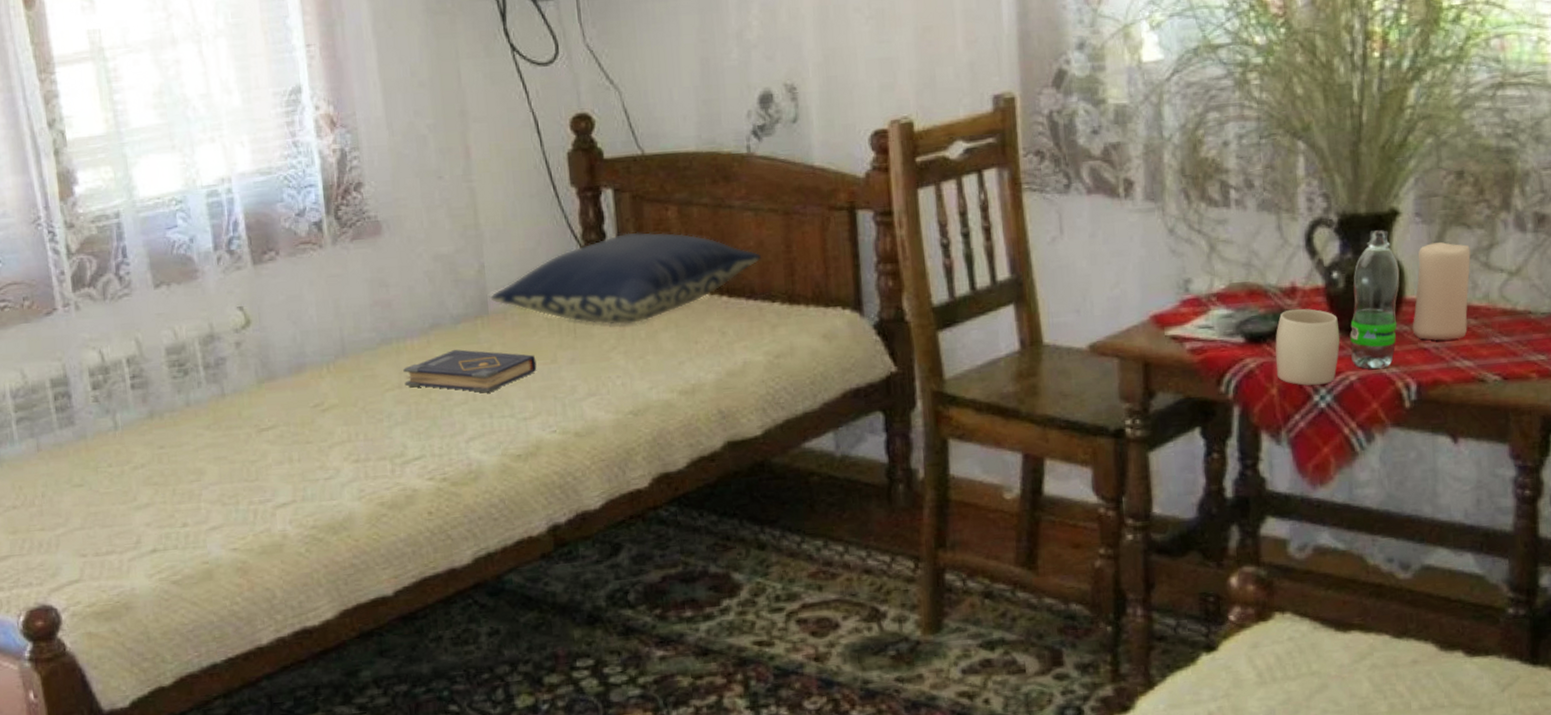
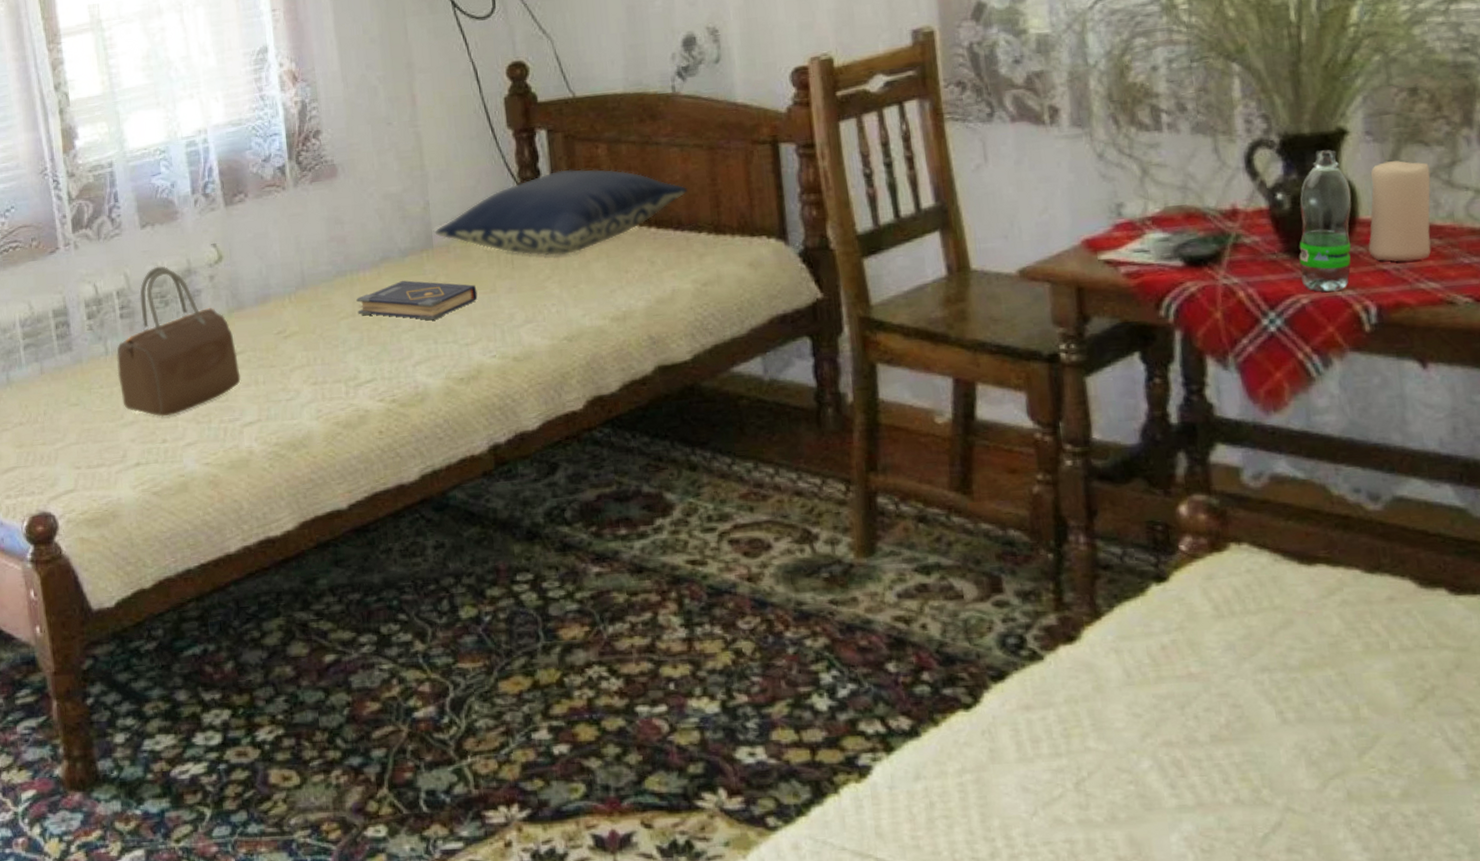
handbag: none [128,330,273,498] -> present [117,266,241,417]
mug: present [1275,308,1340,386] -> none [1217,231,1289,310]

